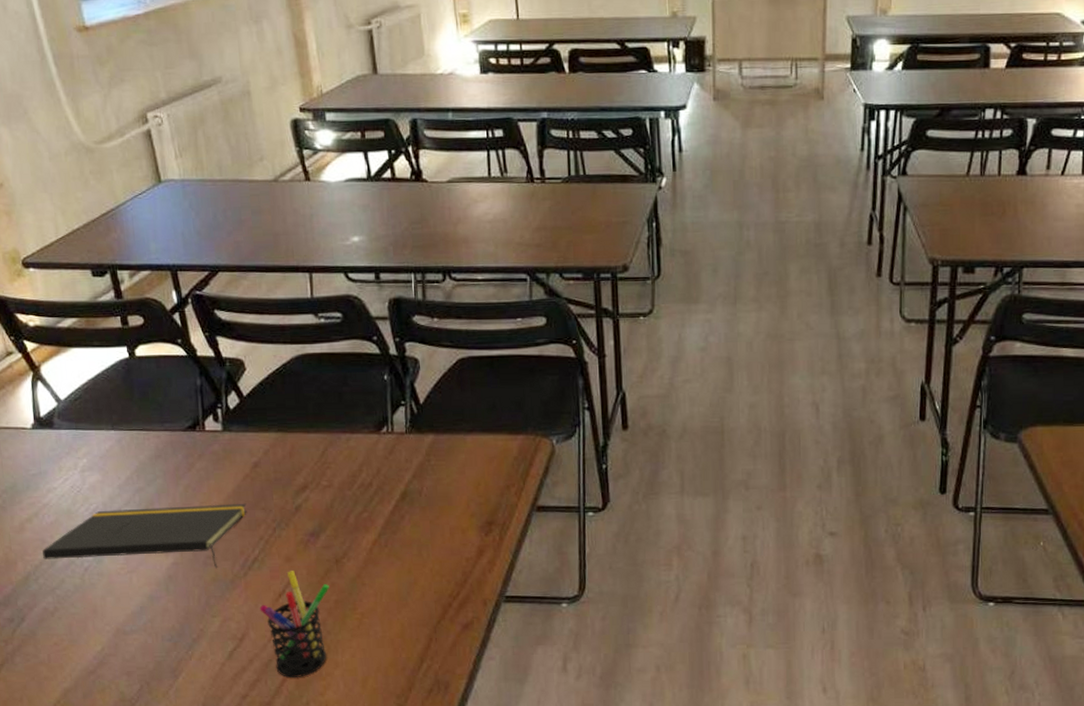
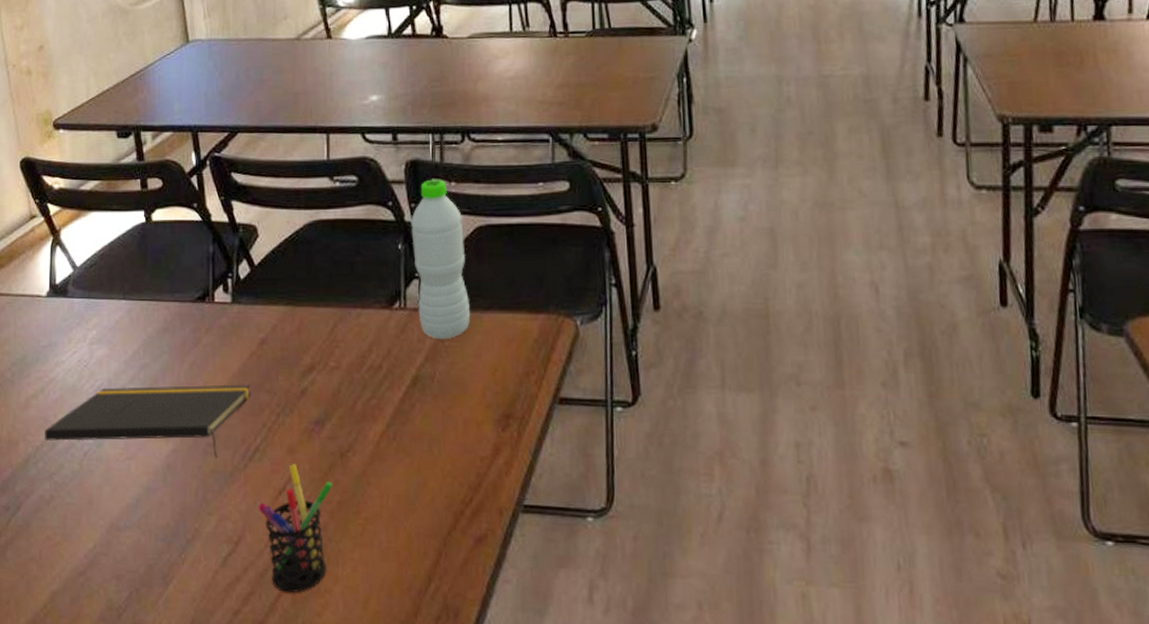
water bottle: none [396,315,455,459] -> present [411,179,471,340]

